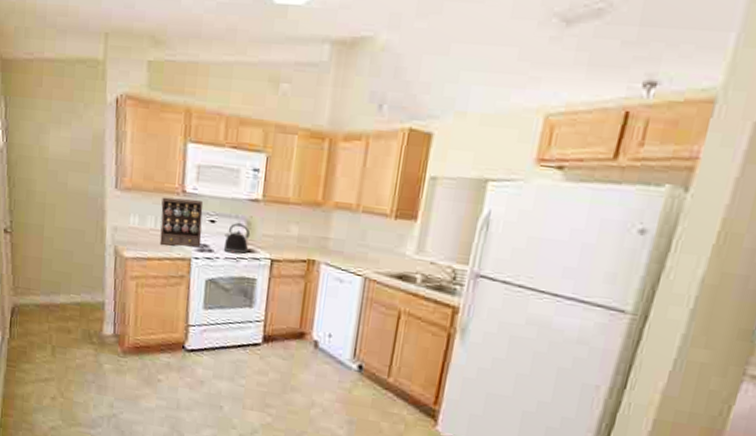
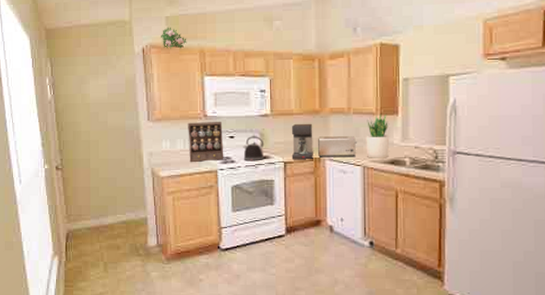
decorative plant: none [140,74,172,104] -> present [161,27,187,49]
coffee maker: none [280,215,312,261] -> present [291,123,313,160]
toaster: none [313,234,362,265] -> present [318,136,357,158]
planter: none [371,217,404,272] -> present [366,114,389,160]

